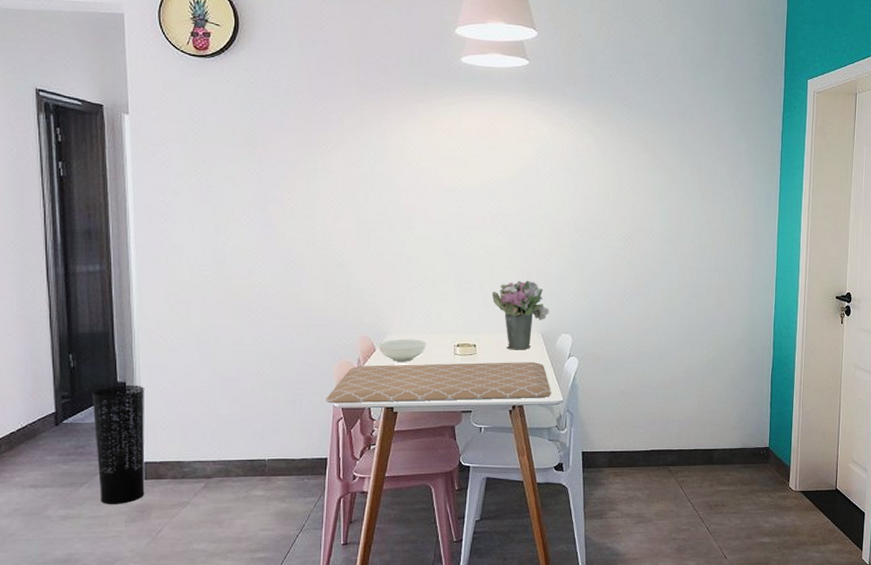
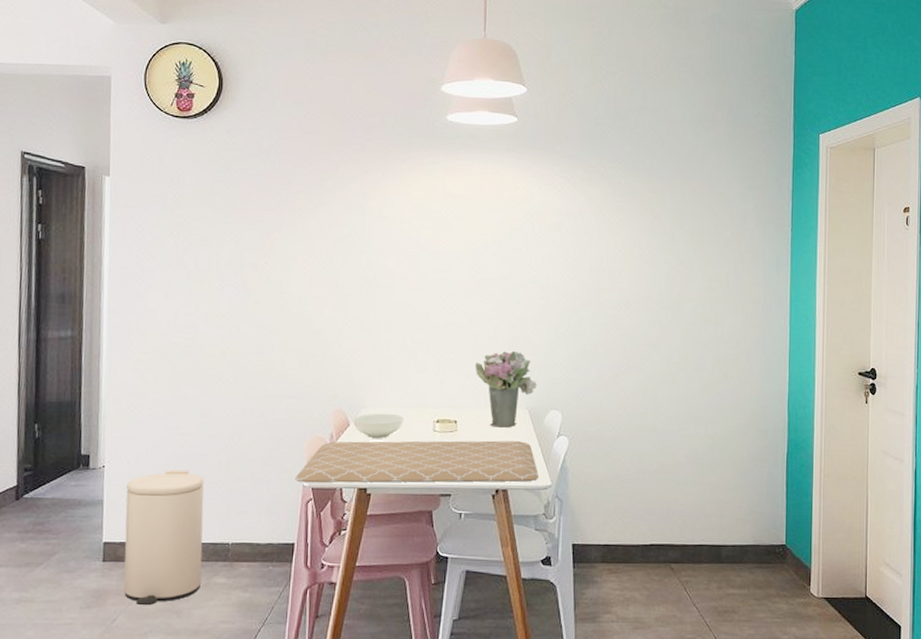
umbrella stand: present [92,385,145,504] -> none [54,457,108,588]
pedal bin: none [164,394,241,518] -> present [123,469,204,606]

